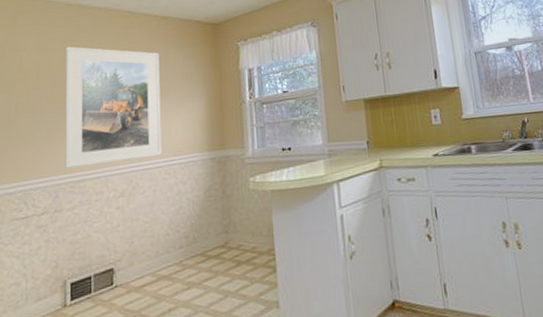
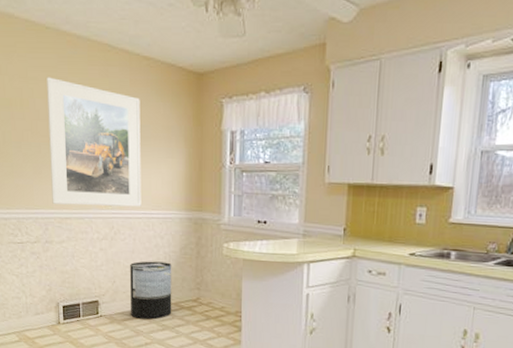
trash can: none [150,208,198,281] -> present [130,261,172,320]

